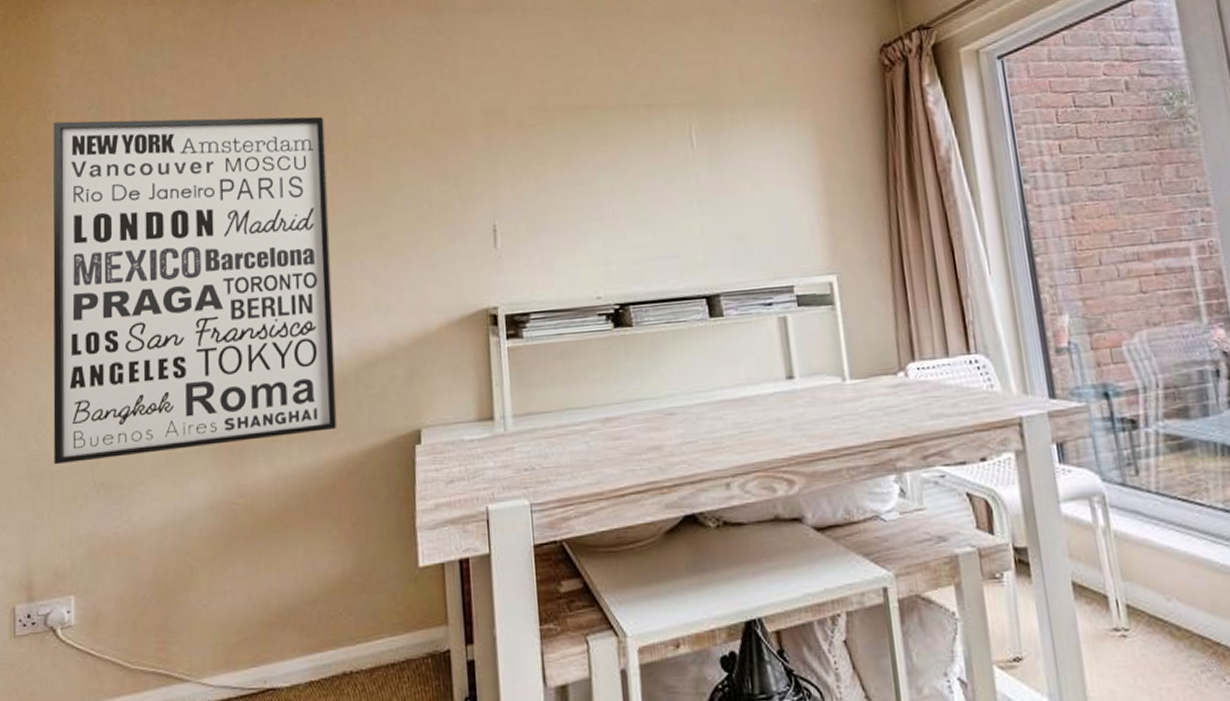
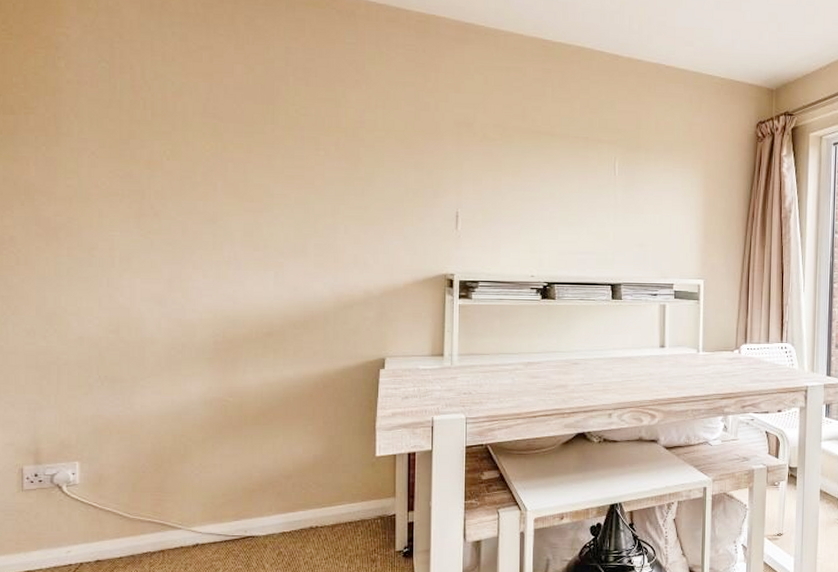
wall art: present [53,116,337,465] -> none [60,69,321,359]

